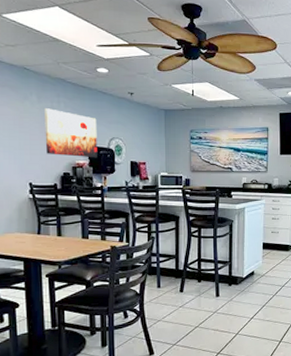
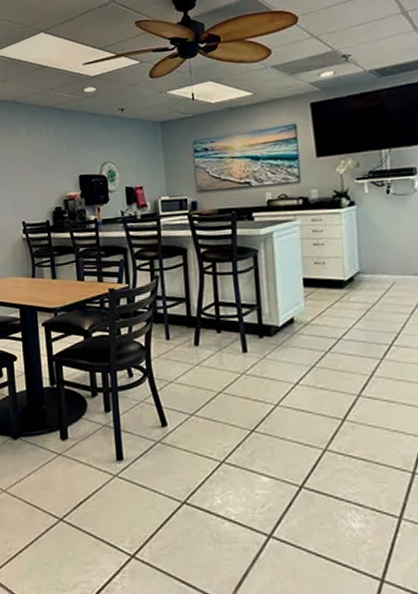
wall art: present [44,108,97,158] -> none [34,139,89,189]

